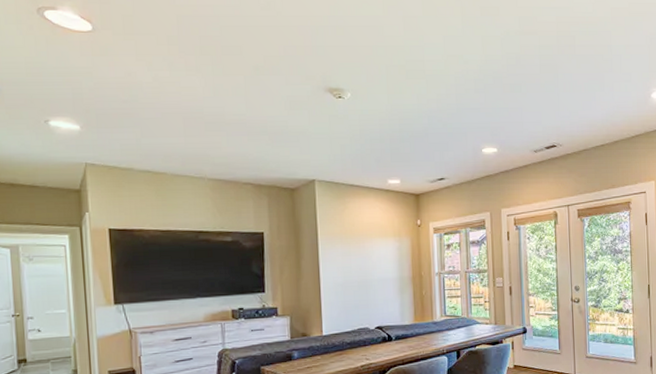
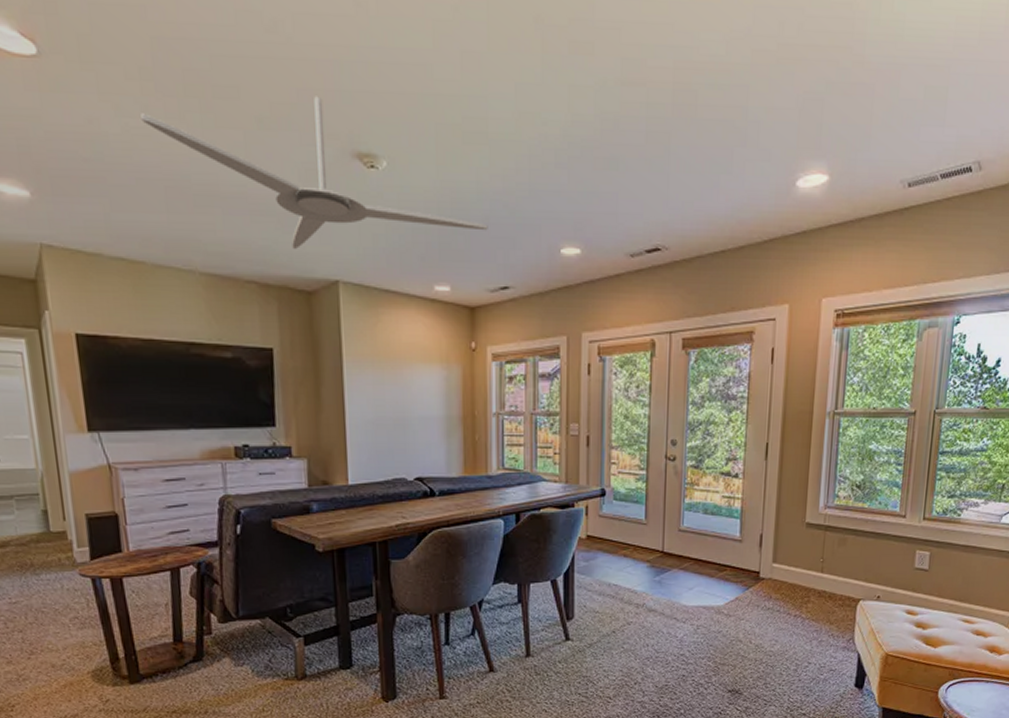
ceiling fan: none [167,50,427,158] -> present [141,96,488,249]

